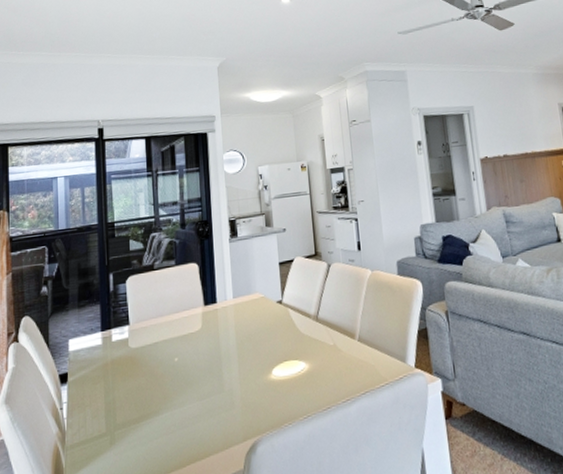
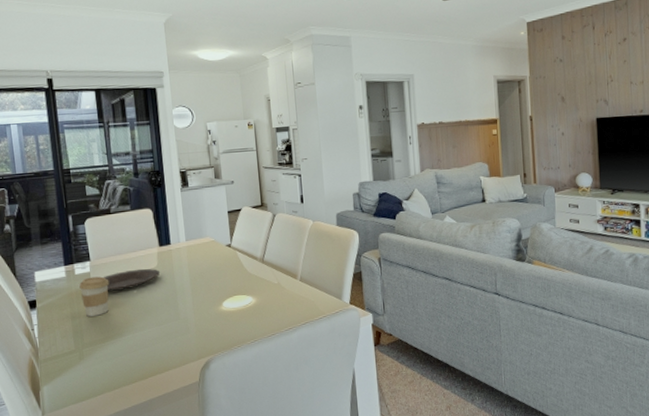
coffee cup: none [116,342,149,391] -> present [79,276,110,317]
plate: none [142,332,205,360] -> present [103,268,161,291]

